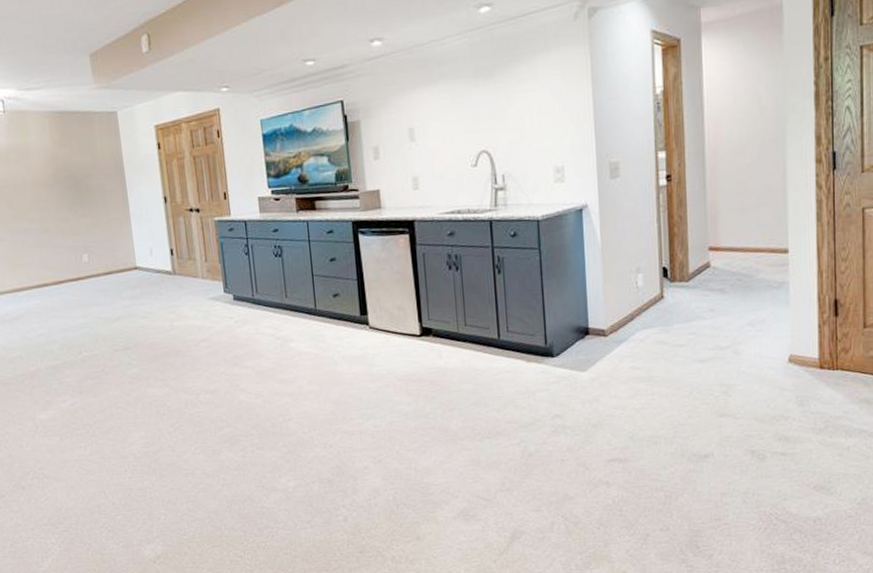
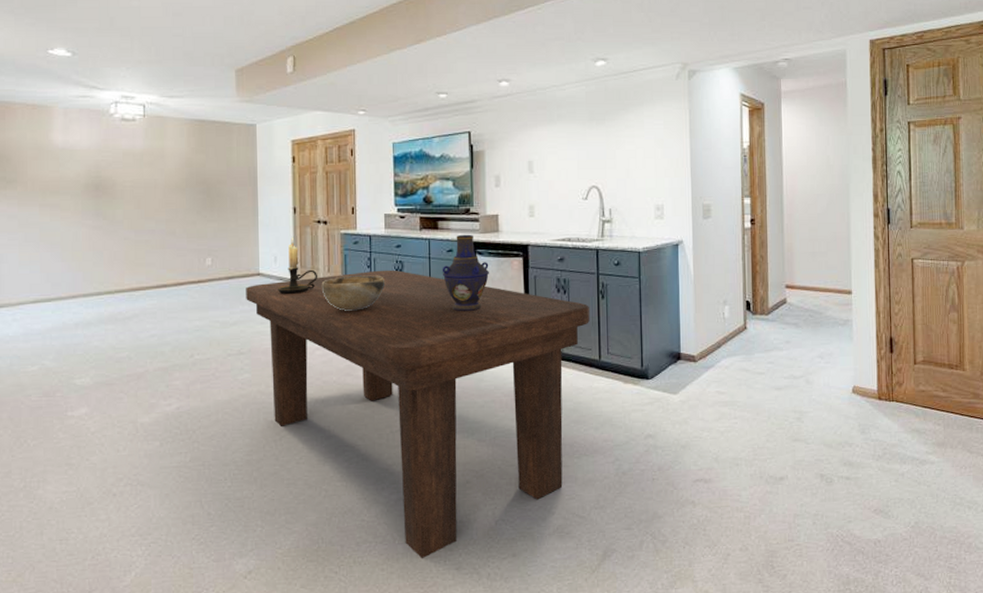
dining table: none [125,255,486,543] -> present [246,269,590,559]
candle holder: none [156,228,196,287] -> present [278,237,318,294]
decorative bowl: none [200,262,265,301] -> present [321,275,384,311]
vase: none [323,213,374,296] -> present [442,234,489,312]

